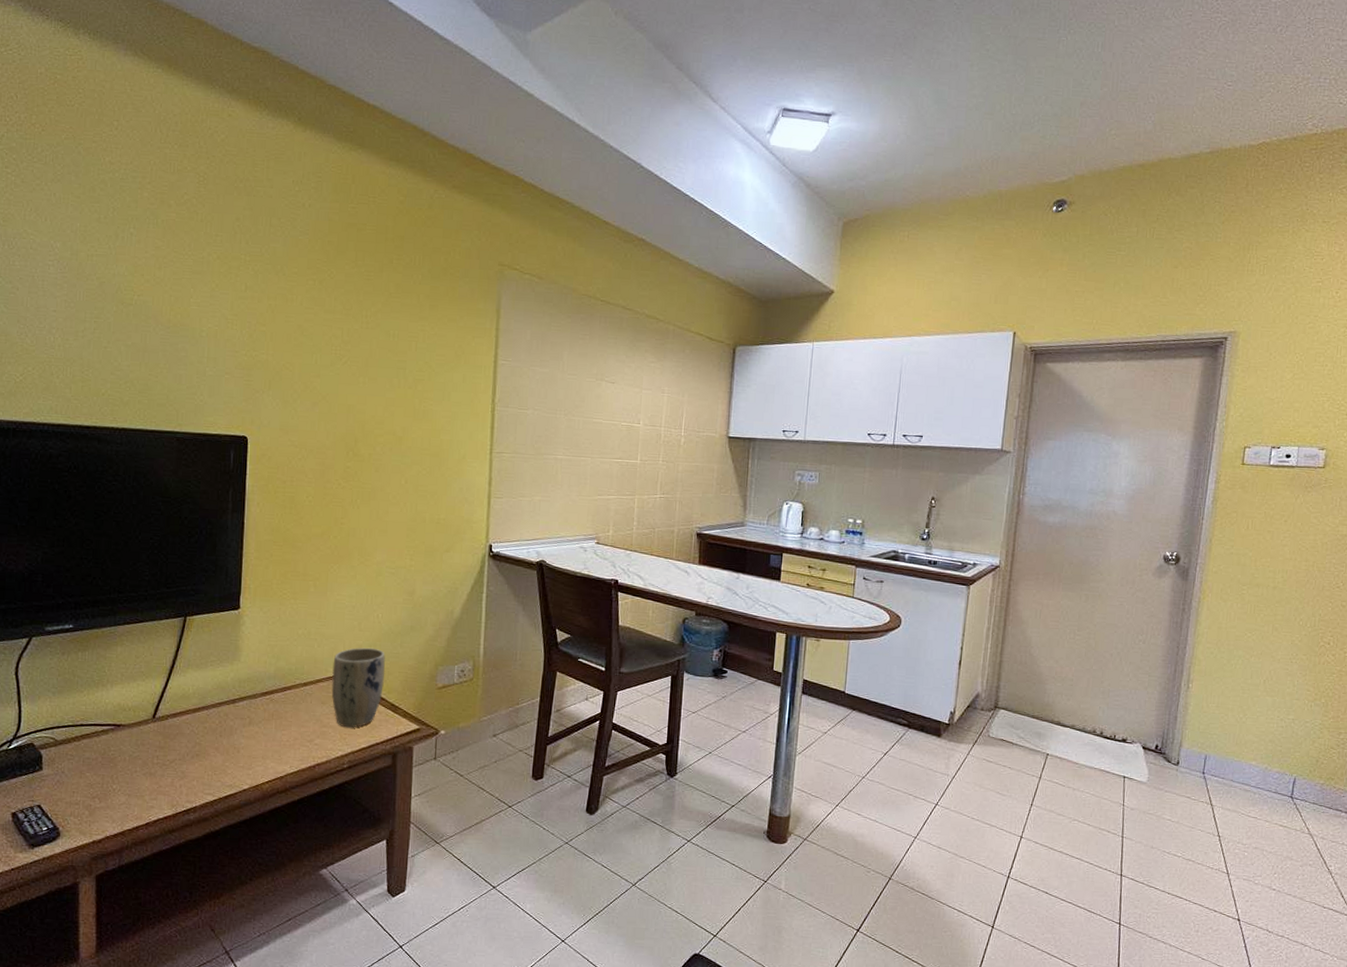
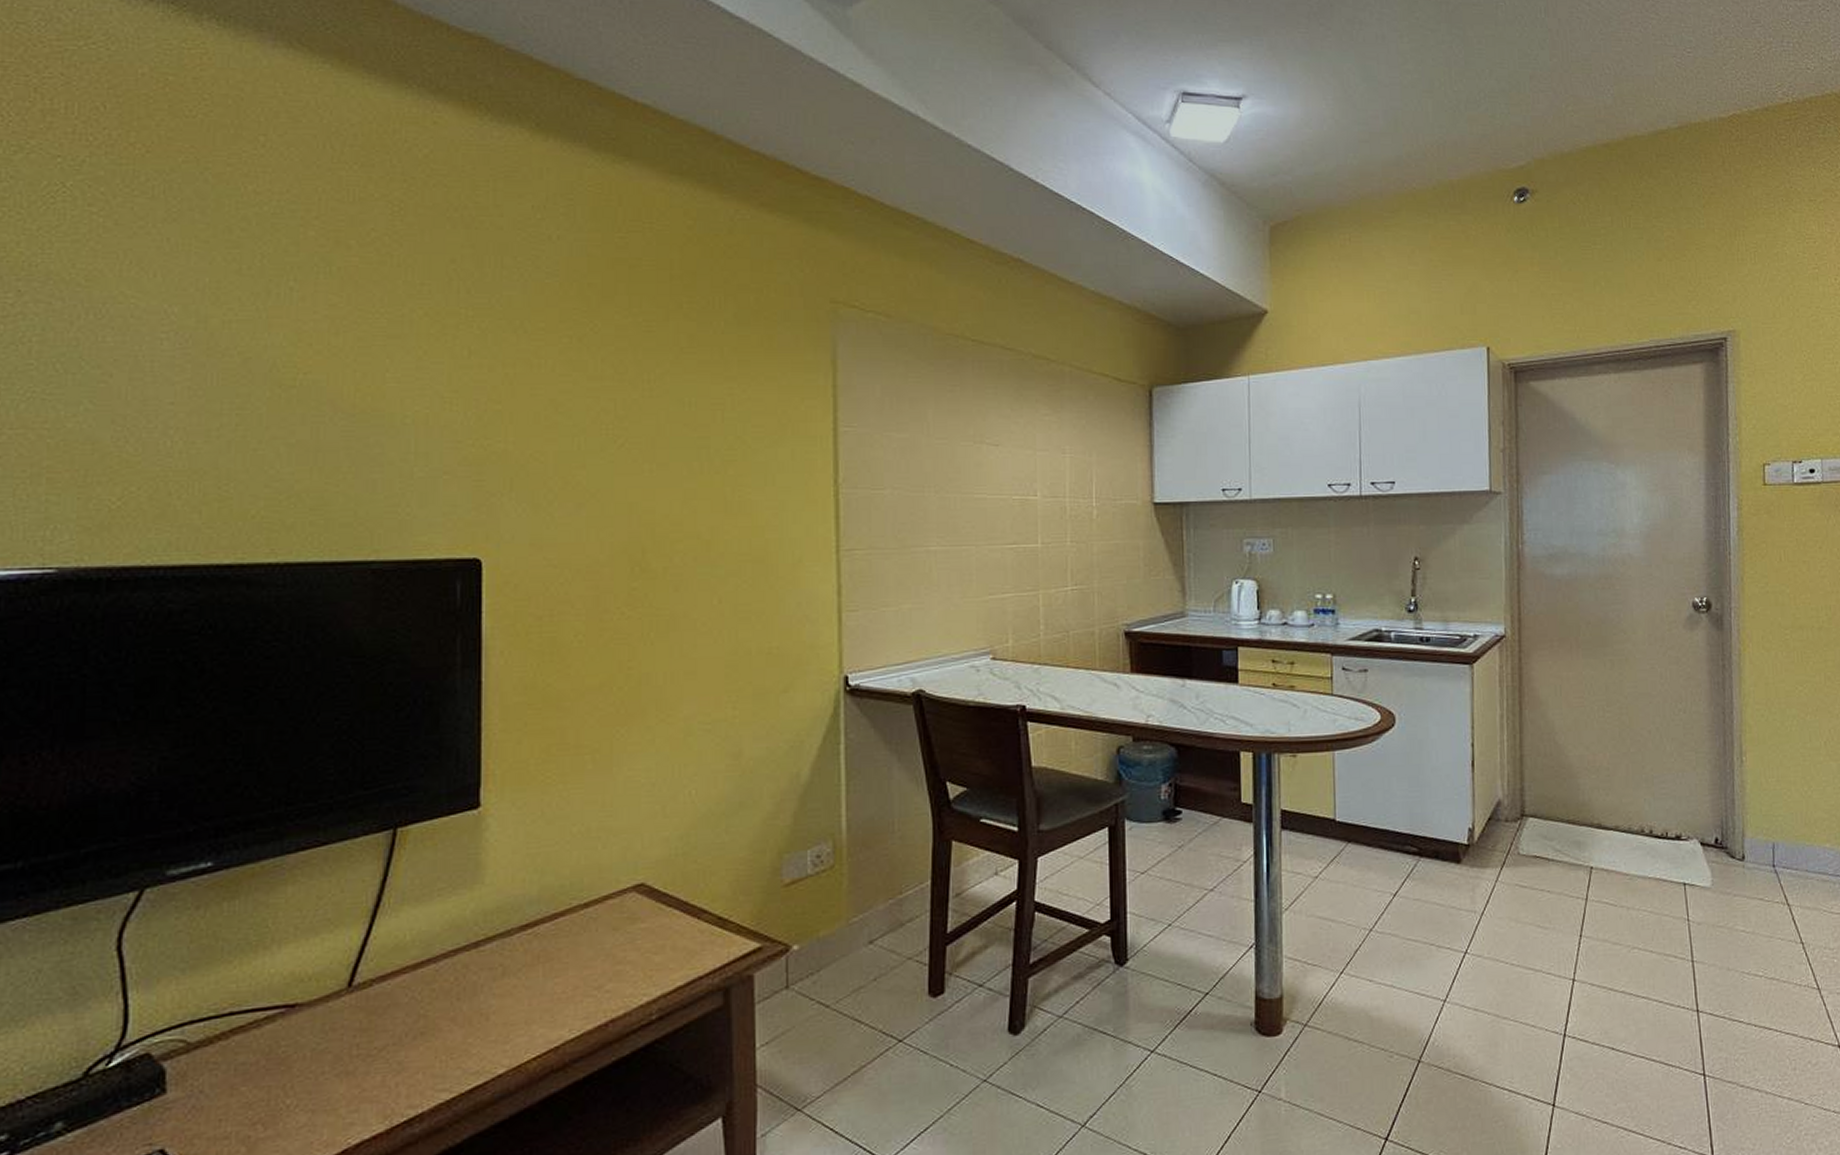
plant pot: present [331,647,385,728] -> none [627,839,704,961]

